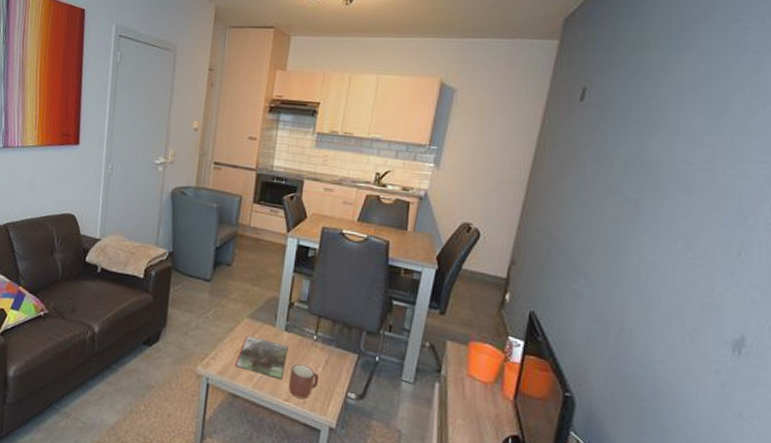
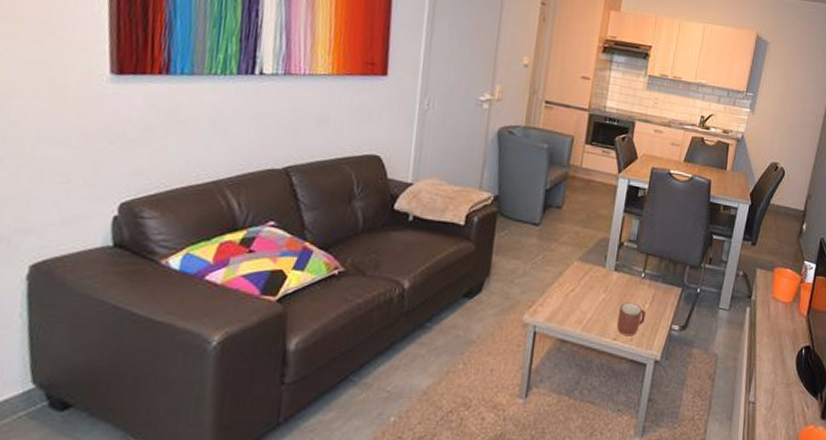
magazine: present [236,335,288,380] -> none [565,278,618,320]

